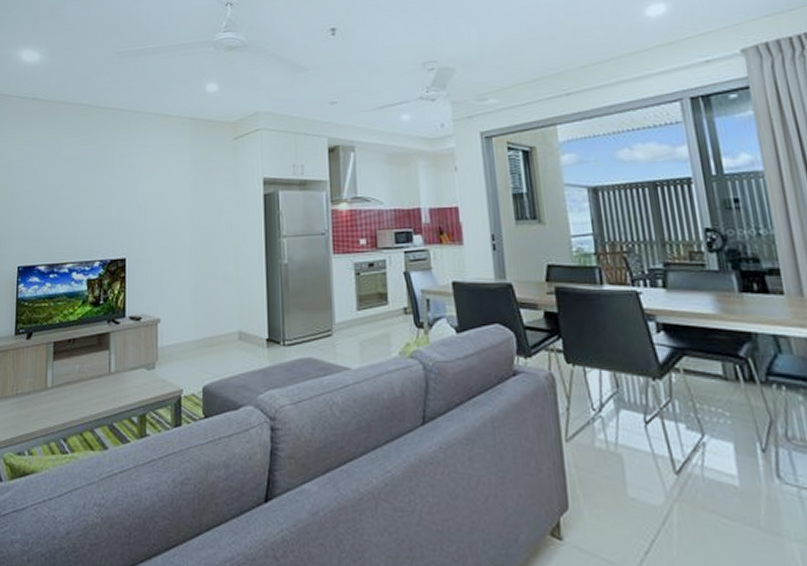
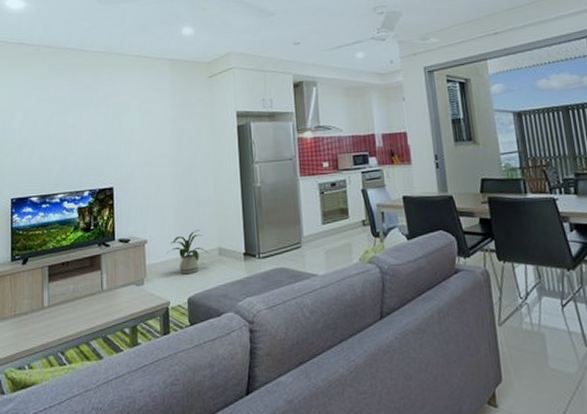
house plant: none [180,310,228,360] -> present [166,230,209,275]

